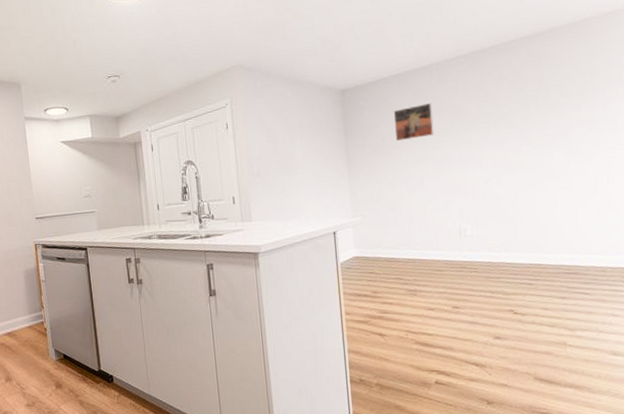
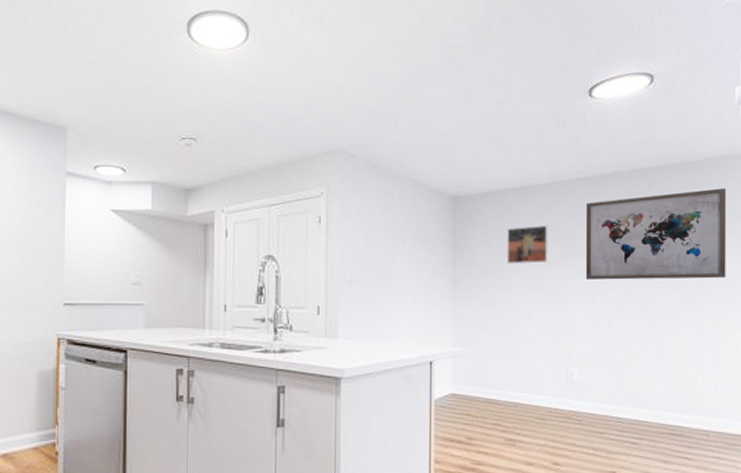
wall art: none [467,42,615,145] -> present [585,187,726,280]

